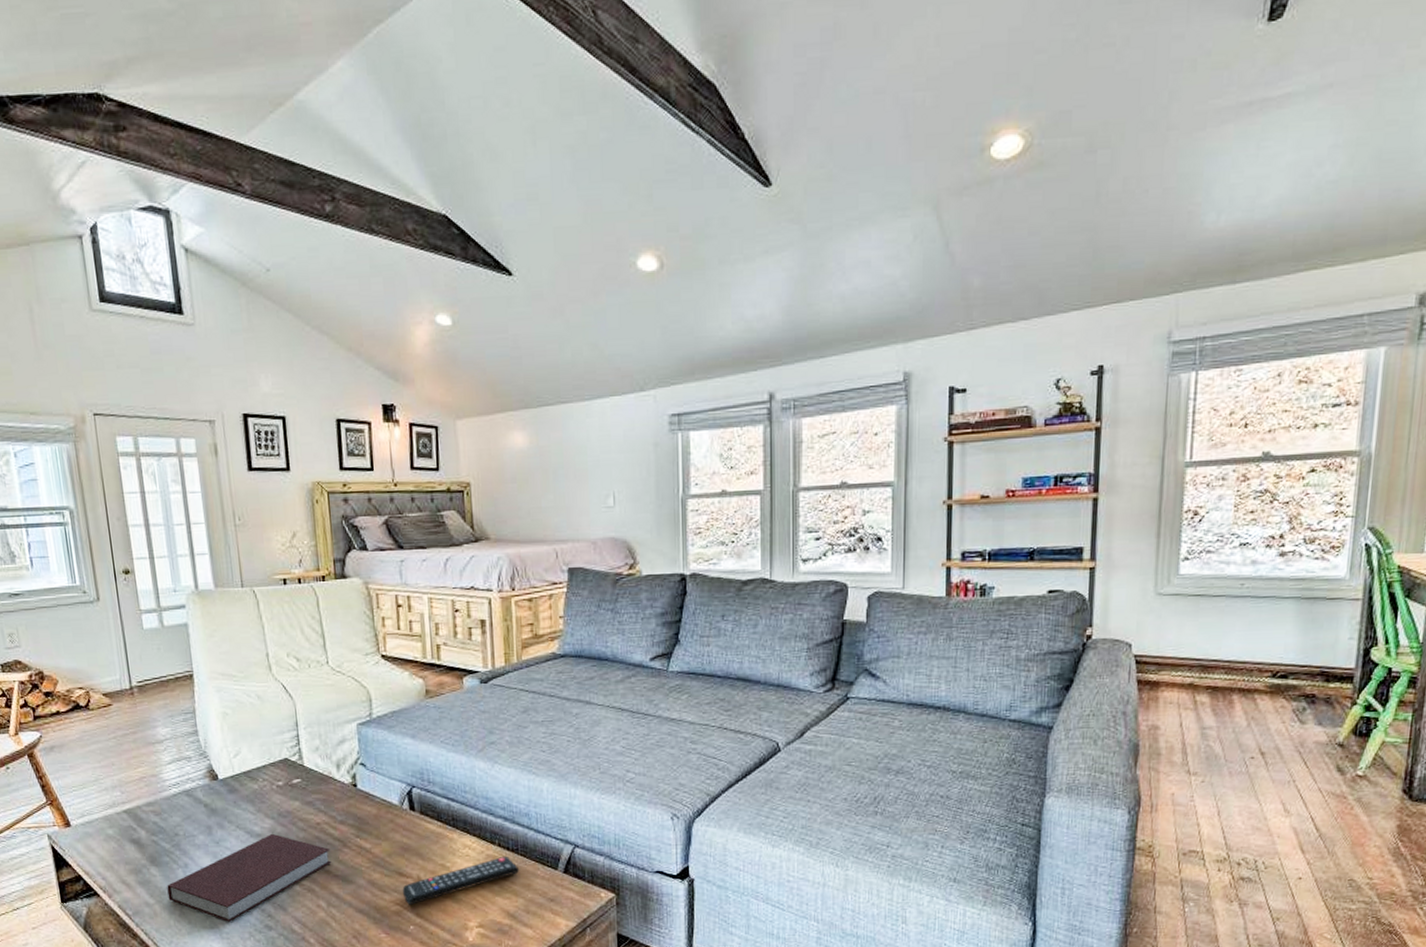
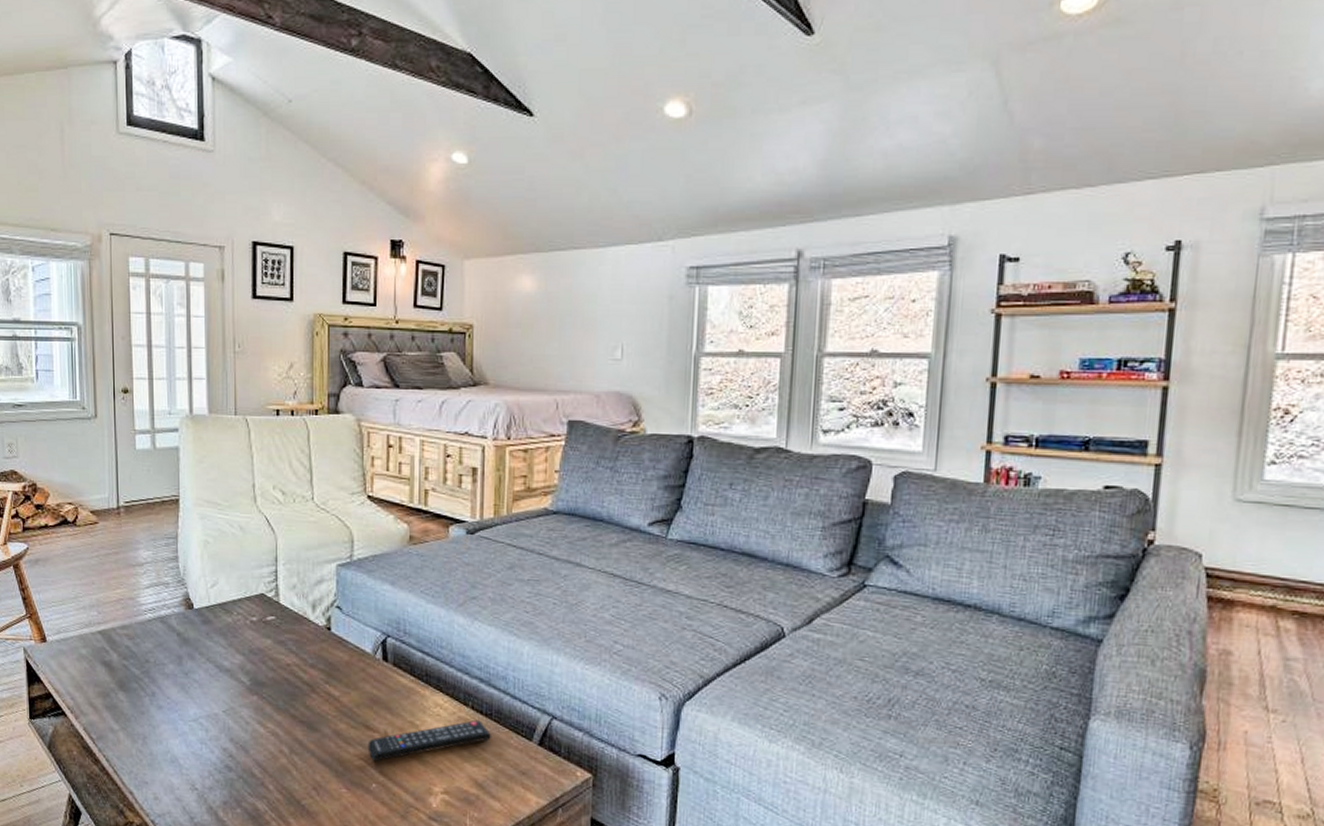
notebook: present [167,833,332,922] -> none [133,670,298,758]

